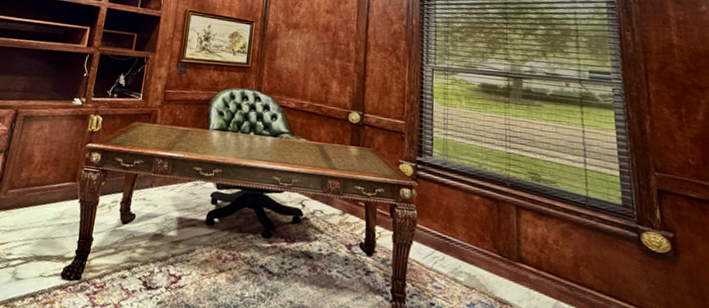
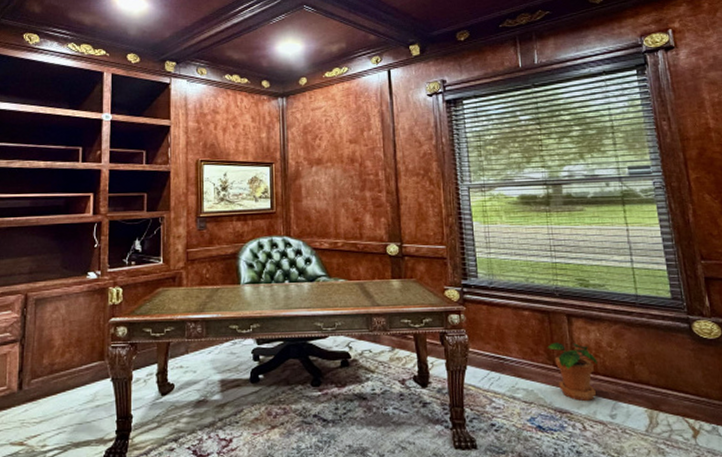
potted plant: none [493,231,542,296] -> present [547,342,597,402]

